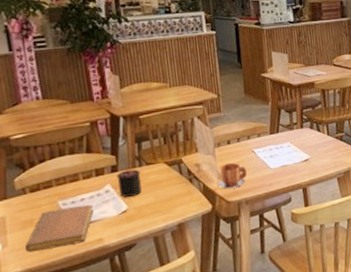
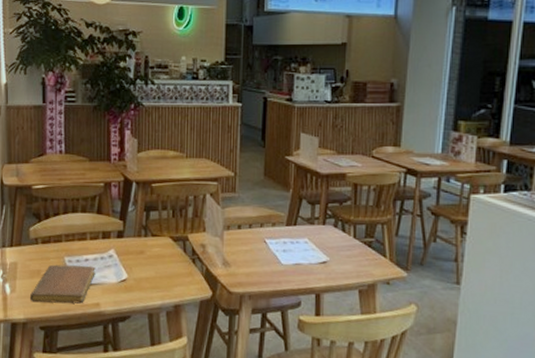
candle: present [116,163,142,198] -> none [121,230,145,267]
mug: present [217,163,247,189] -> none [220,250,254,279]

